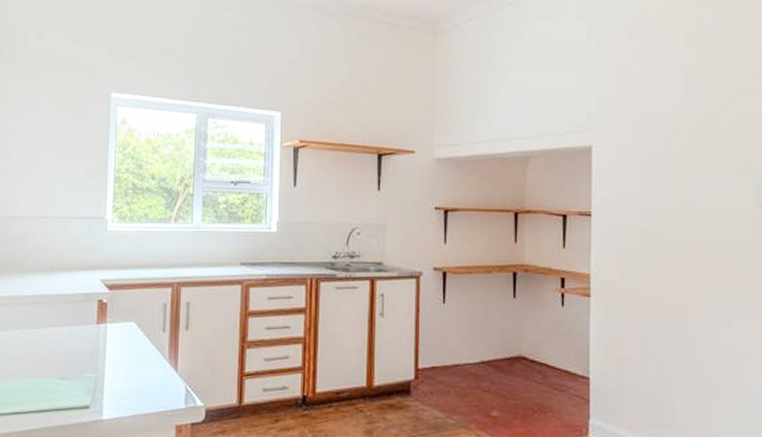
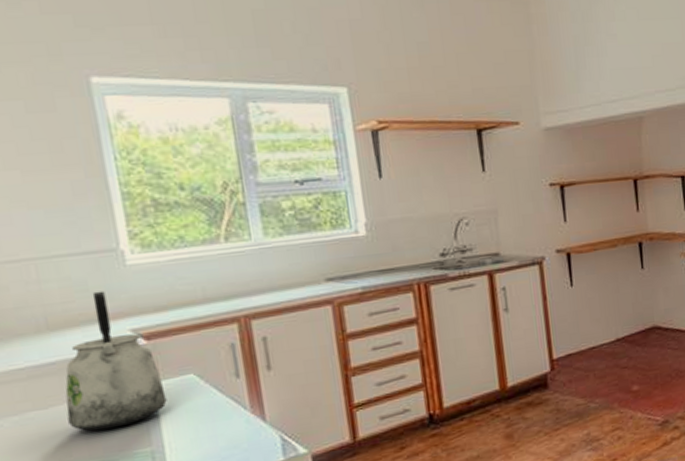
kettle: none [49,247,114,354] -> present [65,291,167,431]

